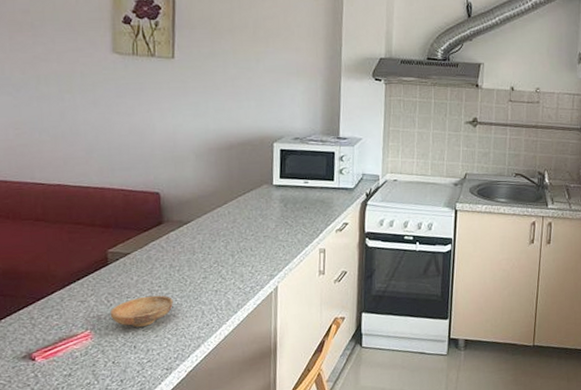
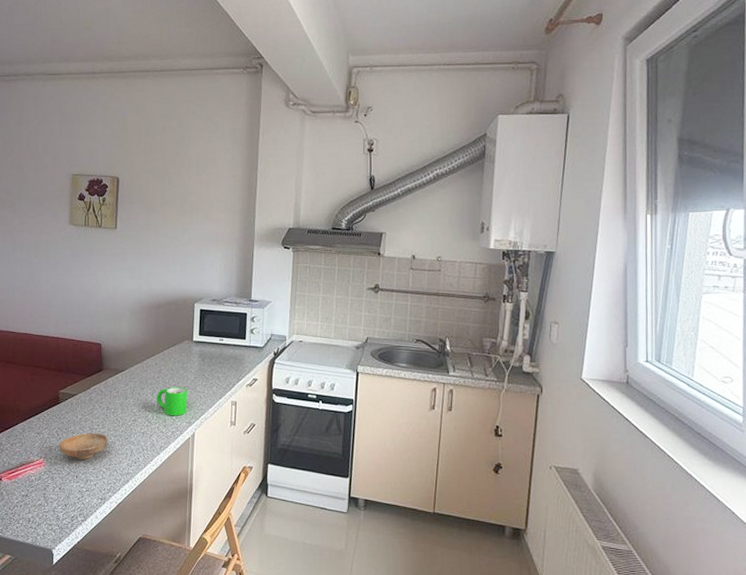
mug: none [231,236,269,270] -> present [157,386,188,416]

